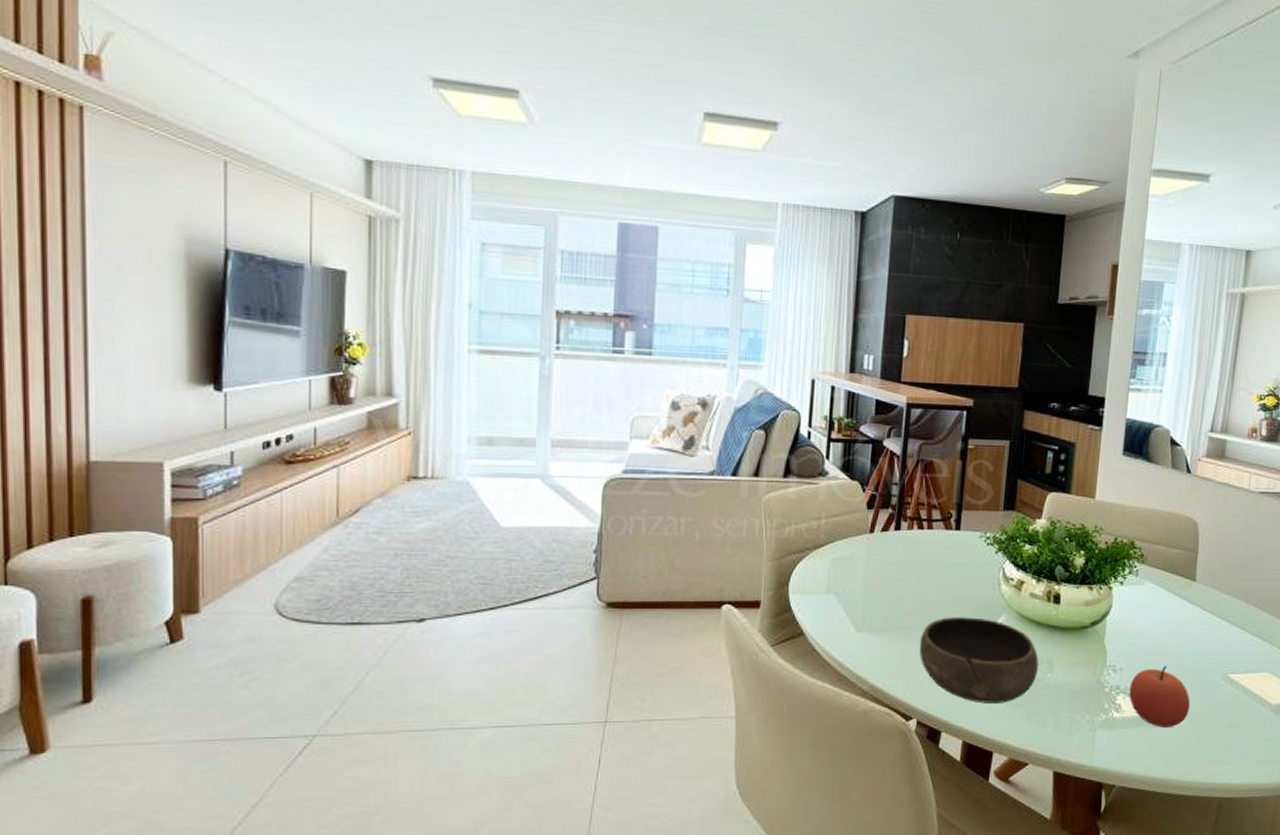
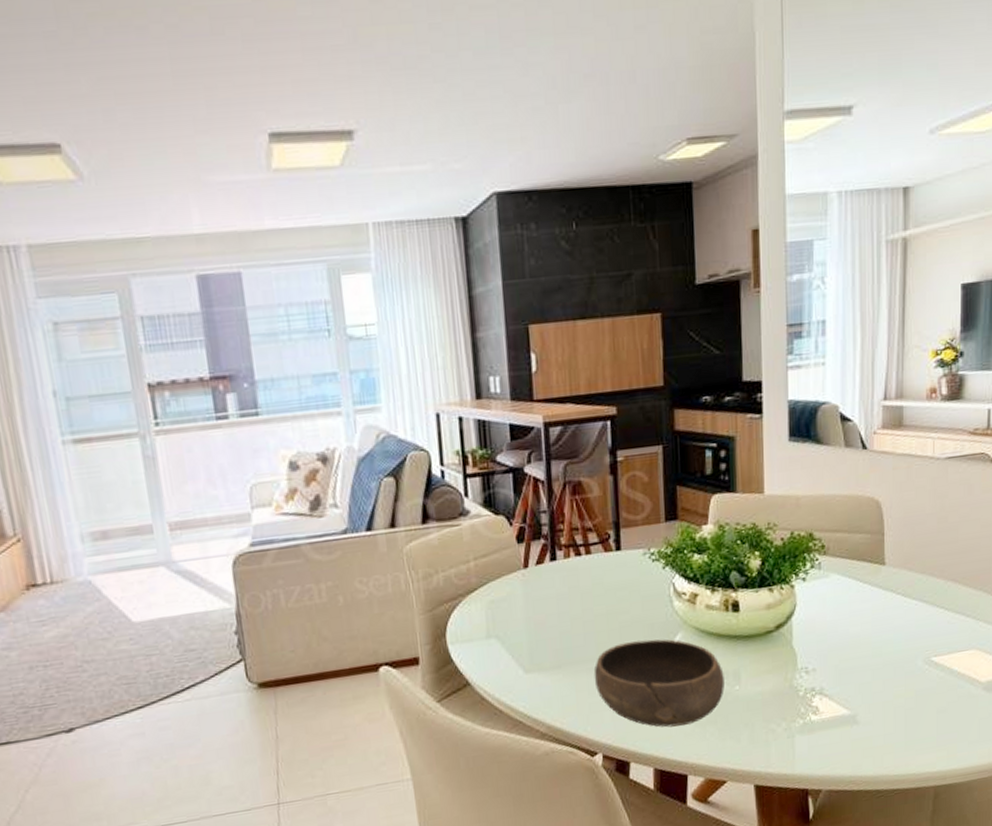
apple: present [1129,666,1191,727] -> none [825,659,894,724]

